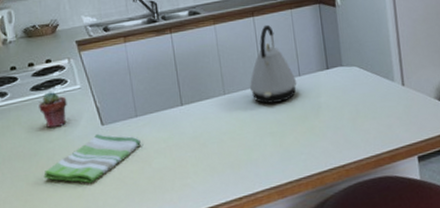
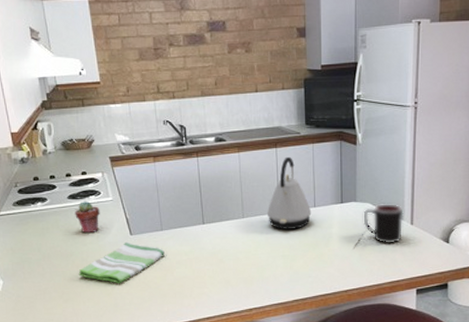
mug: none [351,65,395,110] -> present [363,204,404,244]

